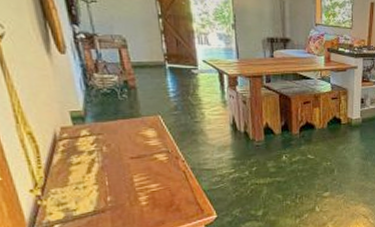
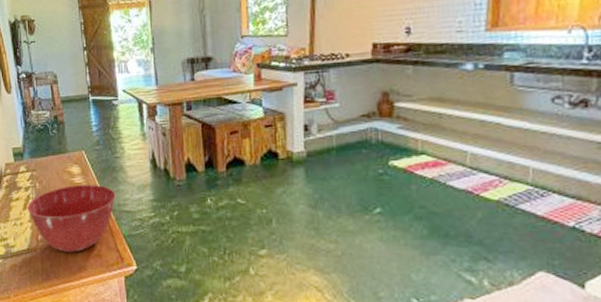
mixing bowl: none [91,147,196,210] -> present [26,185,116,252]

